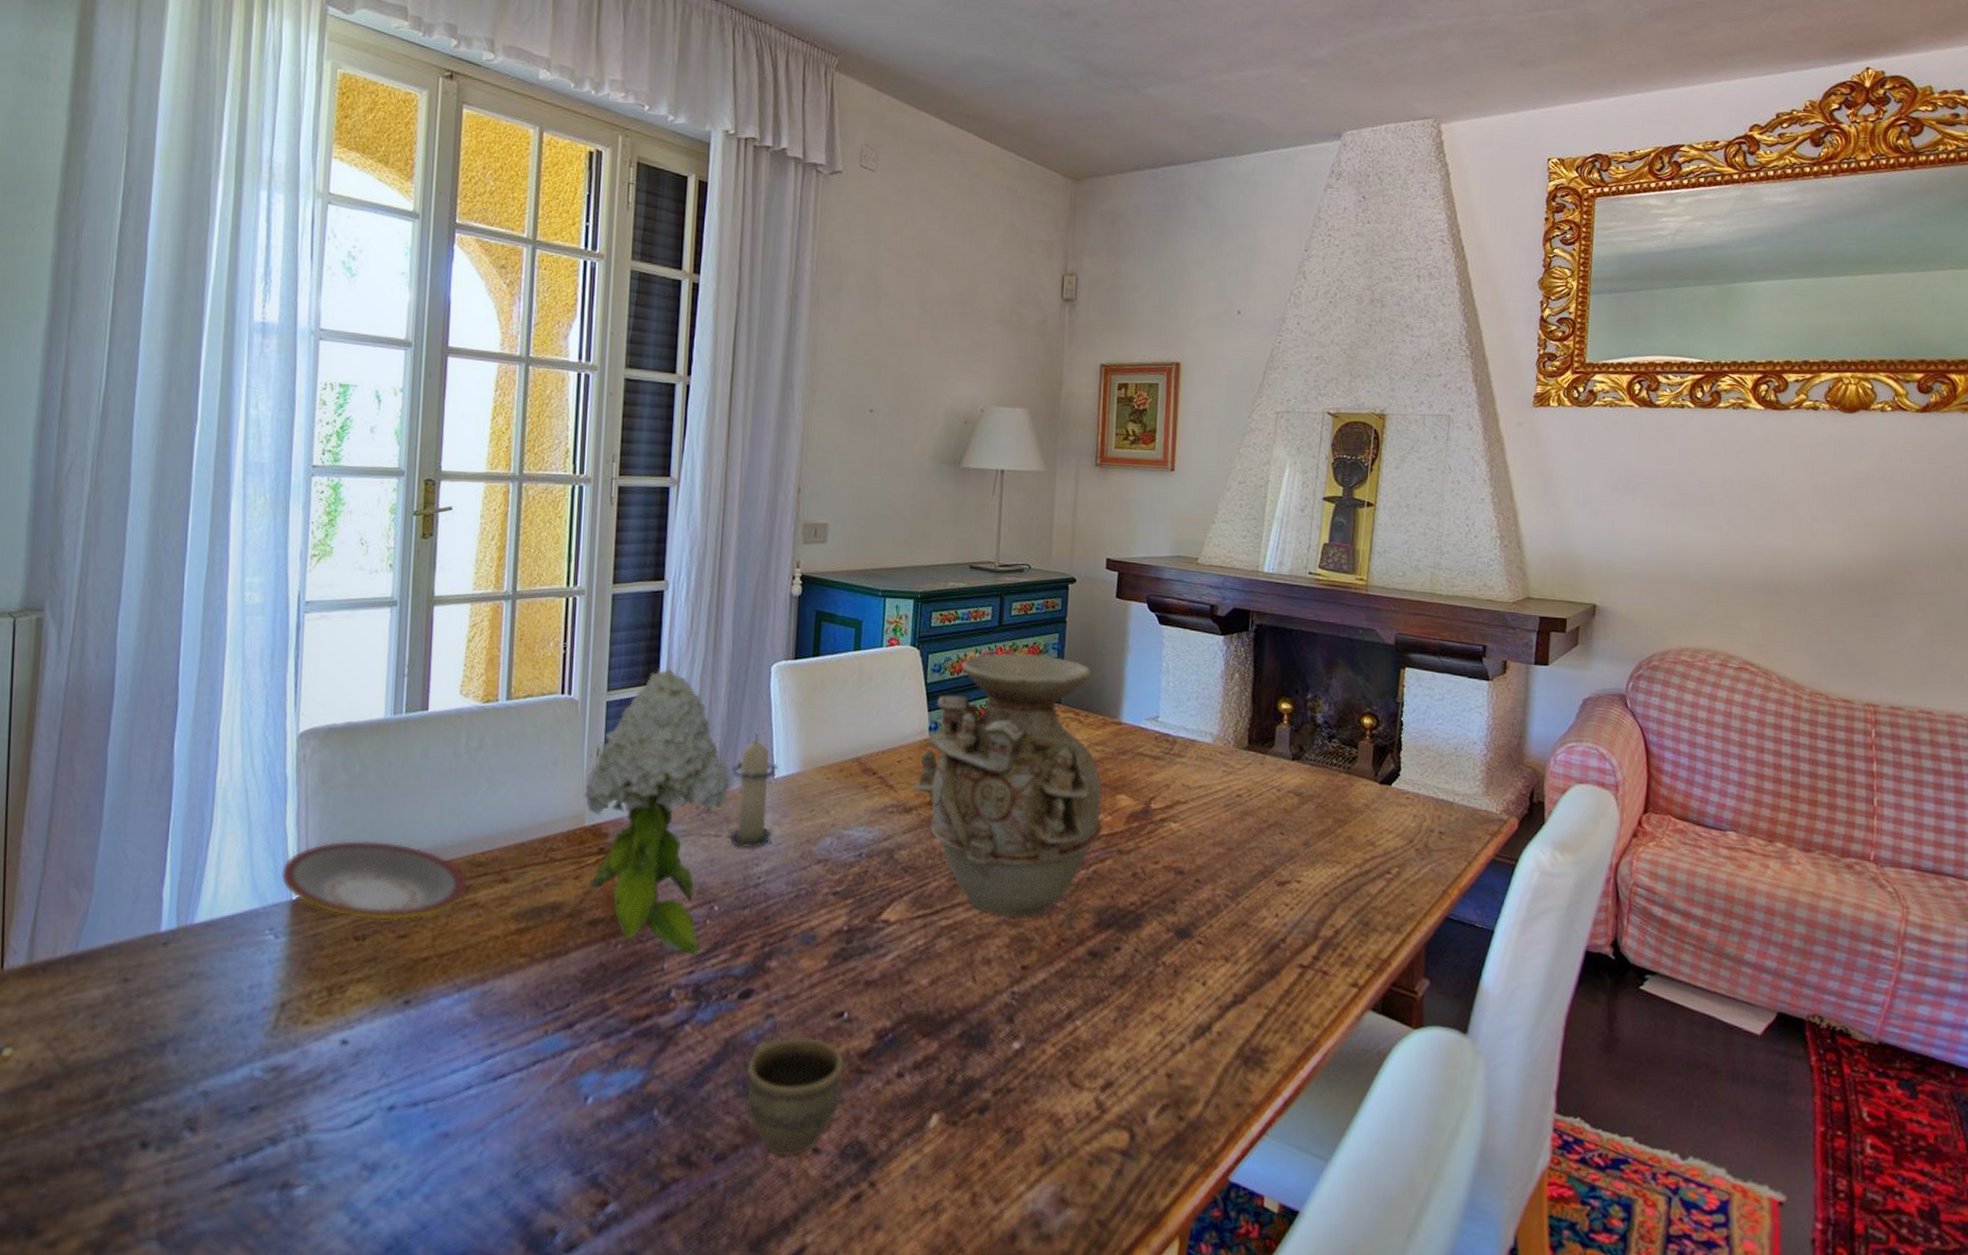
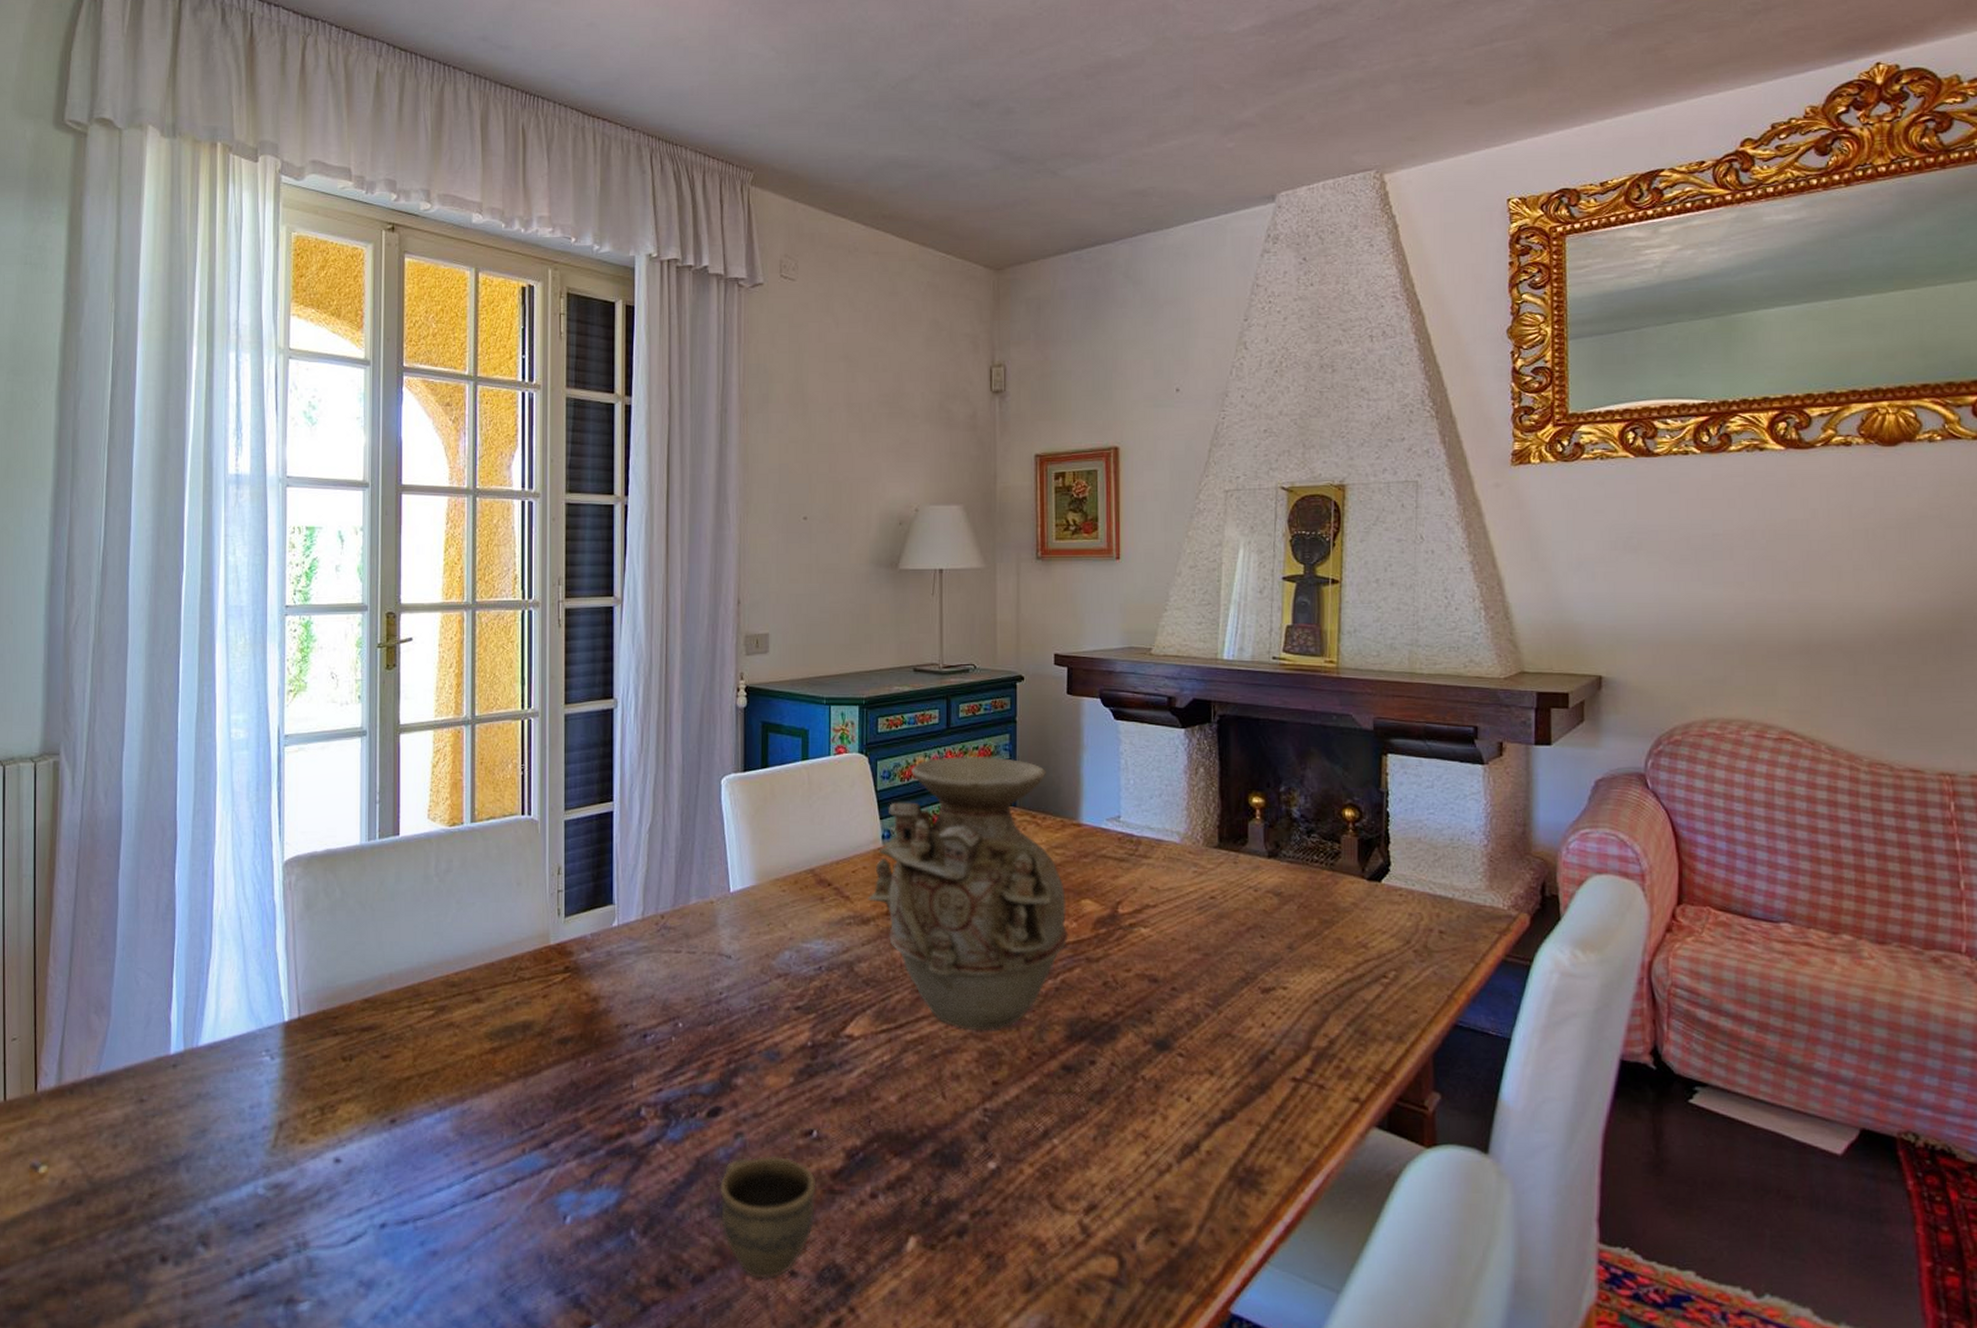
plate: present [280,840,469,920] -> none [273,963,444,1041]
flower: present [583,668,732,955] -> none [547,785,688,1073]
candle: present [728,734,778,847] -> none [688,848,733,963]

